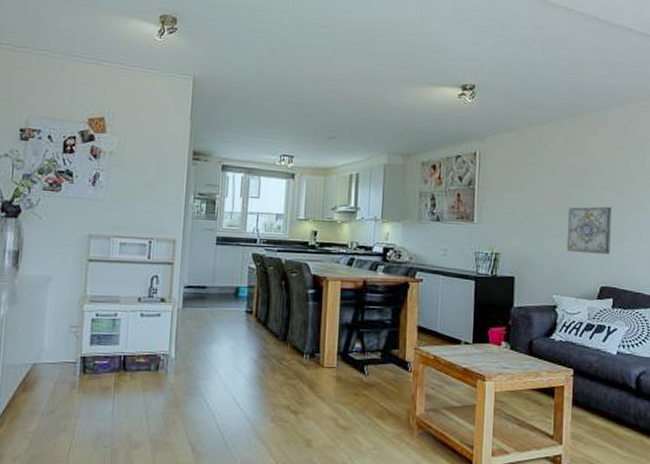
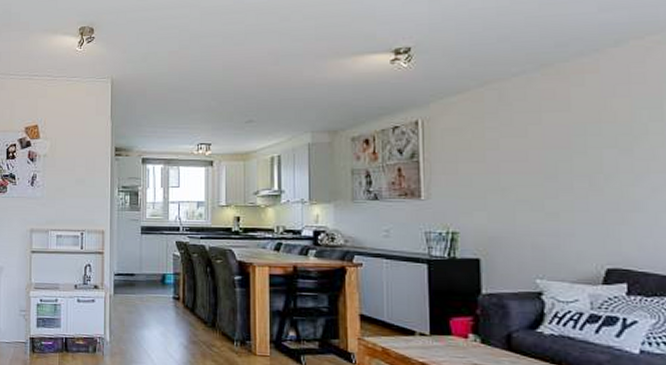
wall art: present [566,206,612,254] -> none [549,169,617,229]

